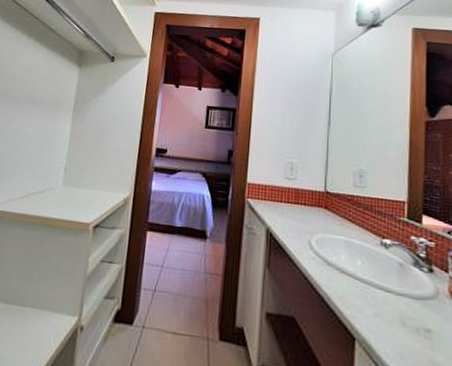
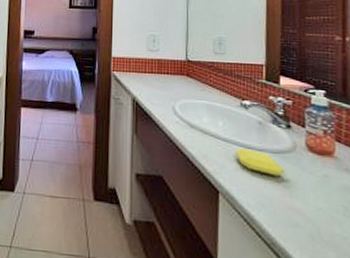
soap bar: none [373,291,426,326] -> present [235,148,284,177]

